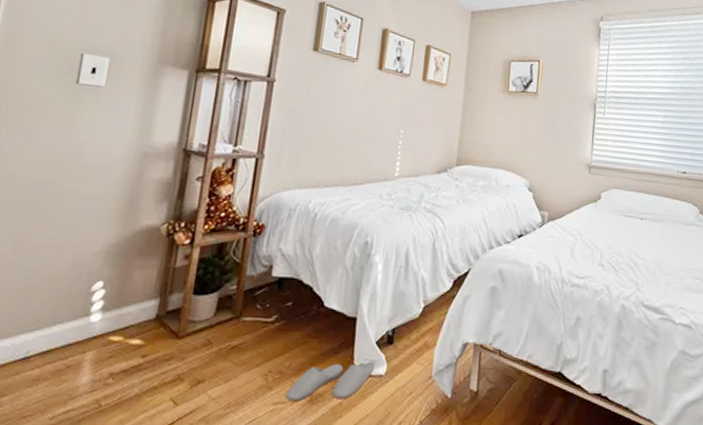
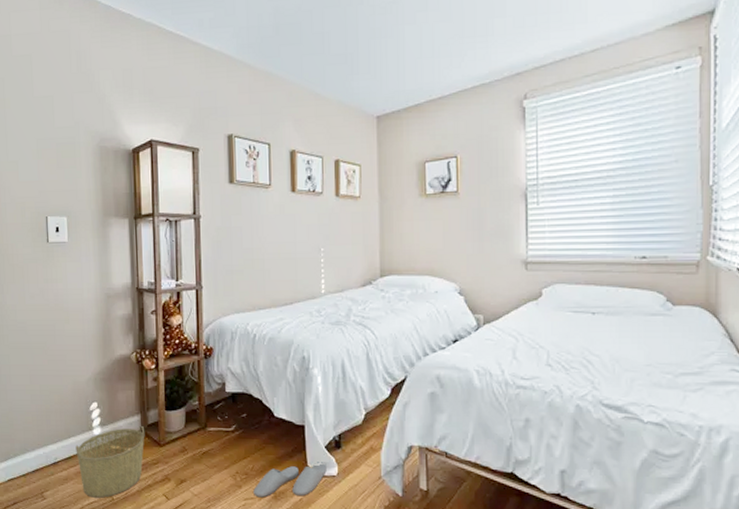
basket: none [59,313,162,404] -> present [75,426,145,498]

